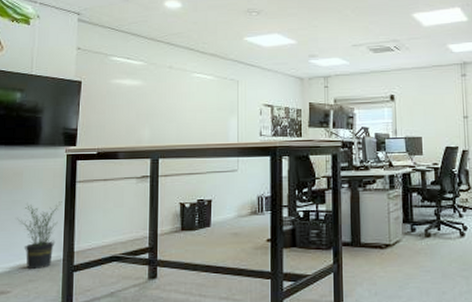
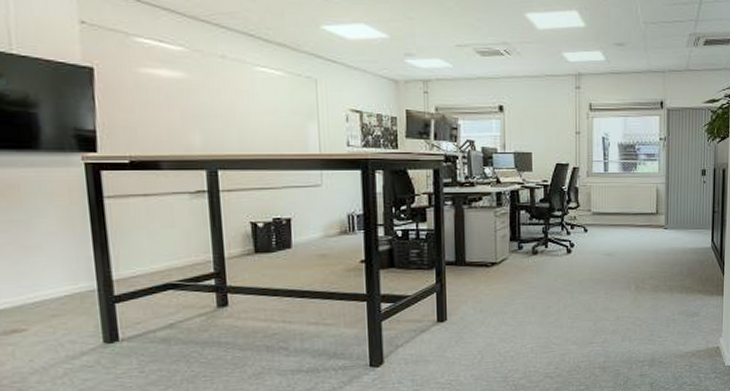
potted plant: present [17,201,62,270] -> none [21,221,87,304]

